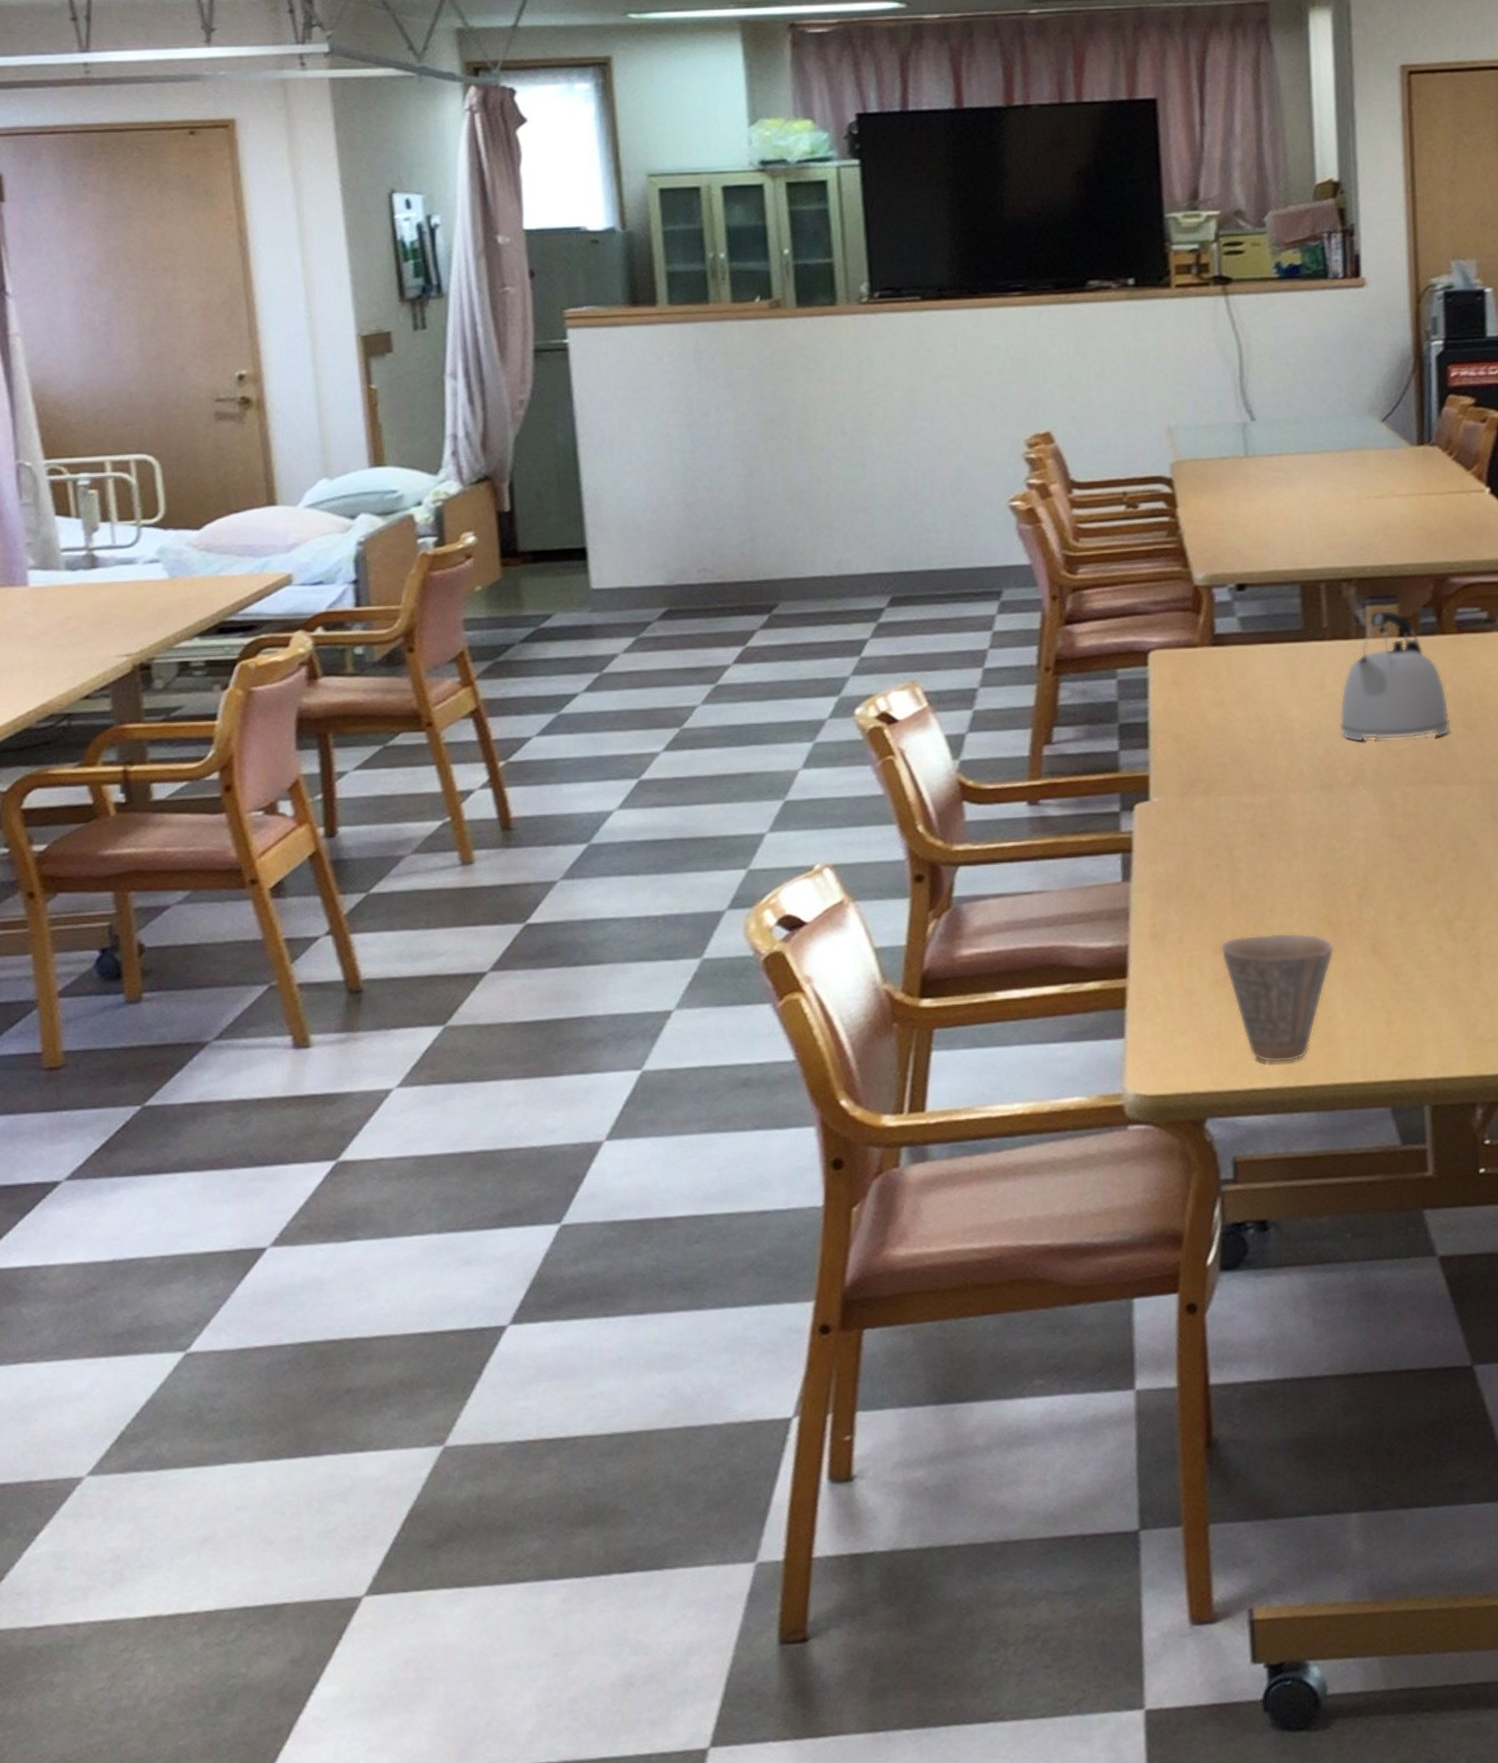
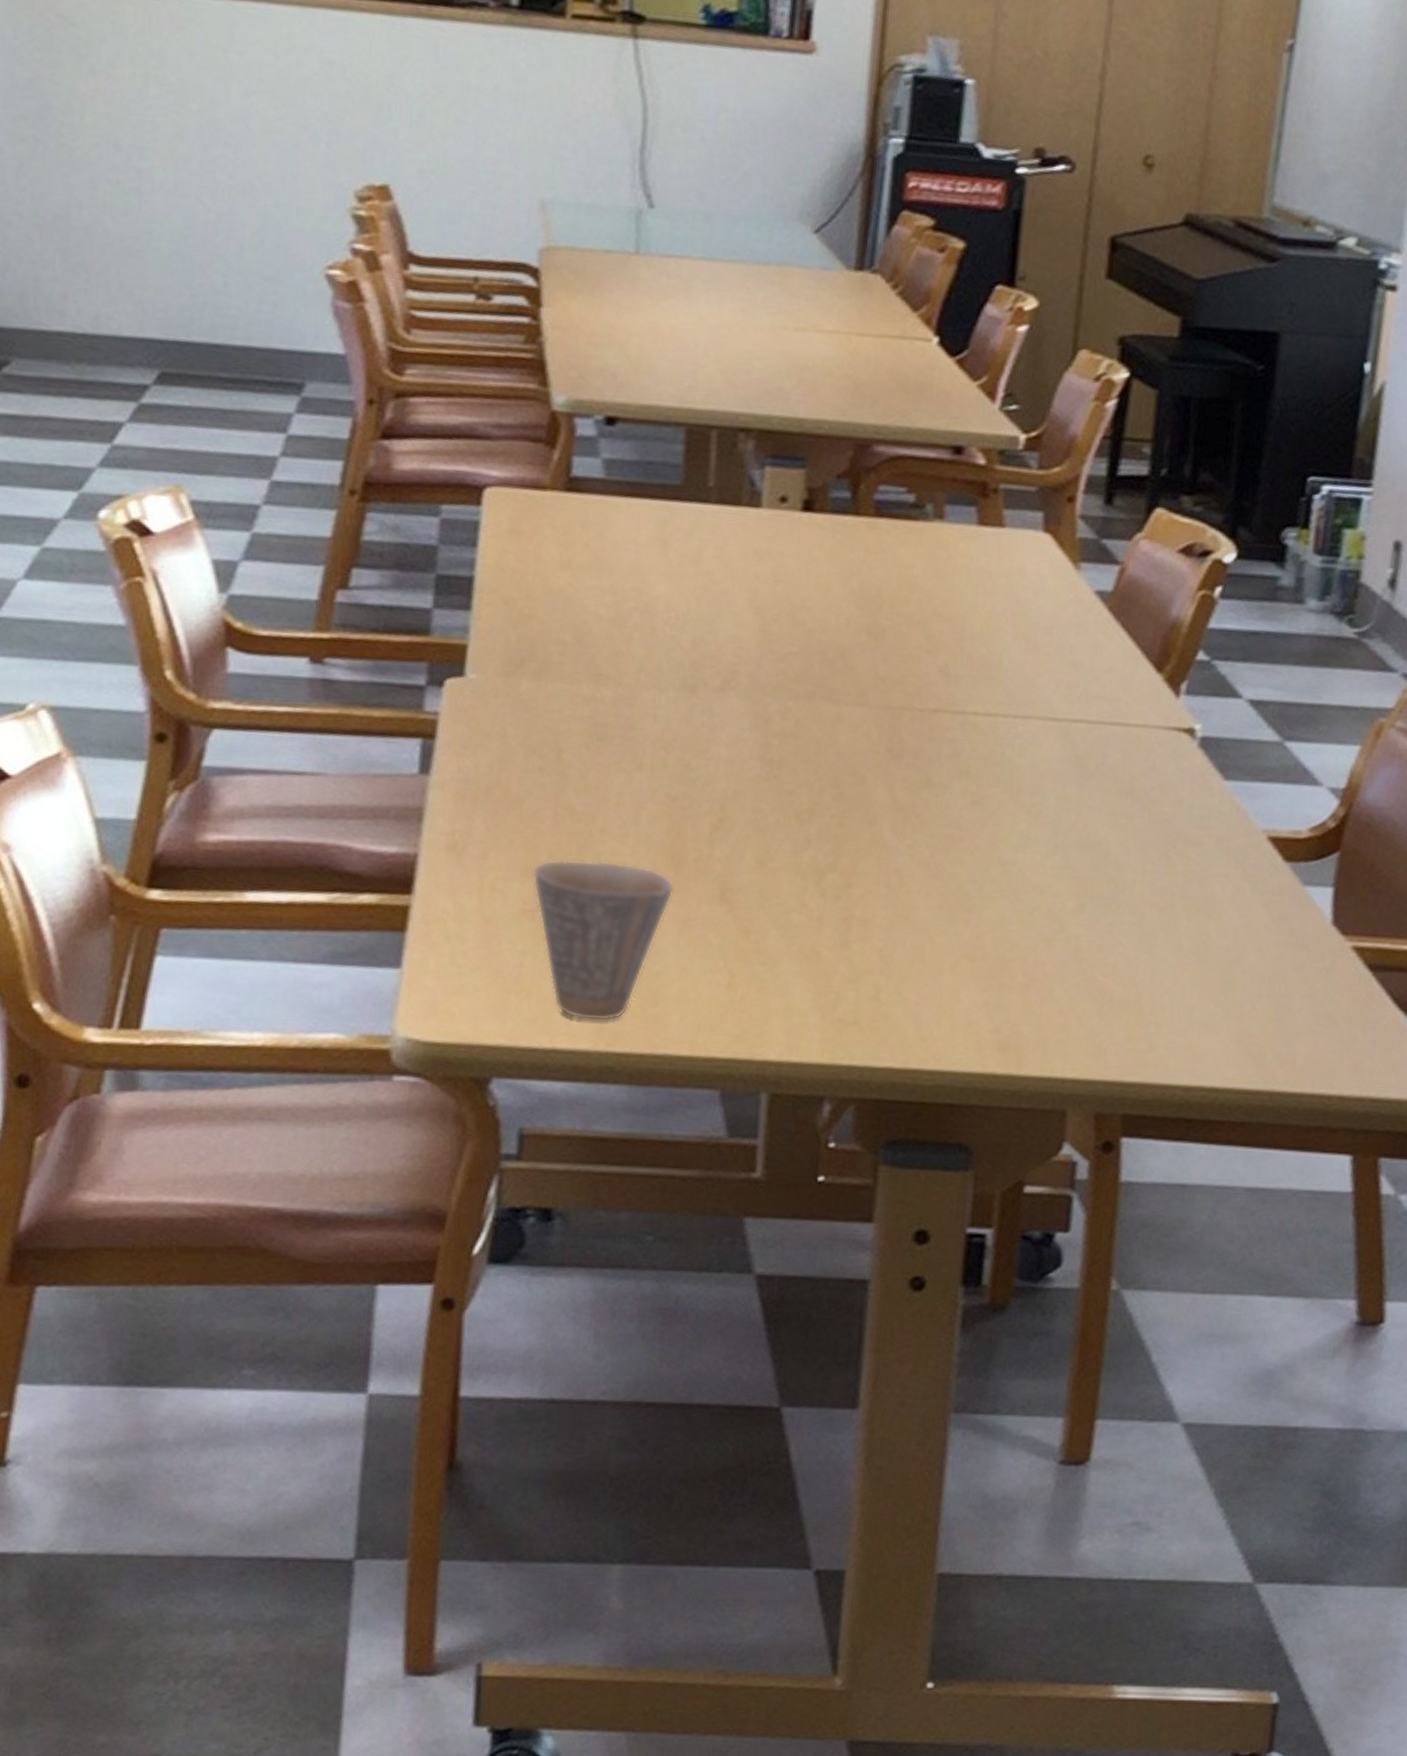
kettle: present [1339,610,1450,743] -> none [713,474,853,644]

